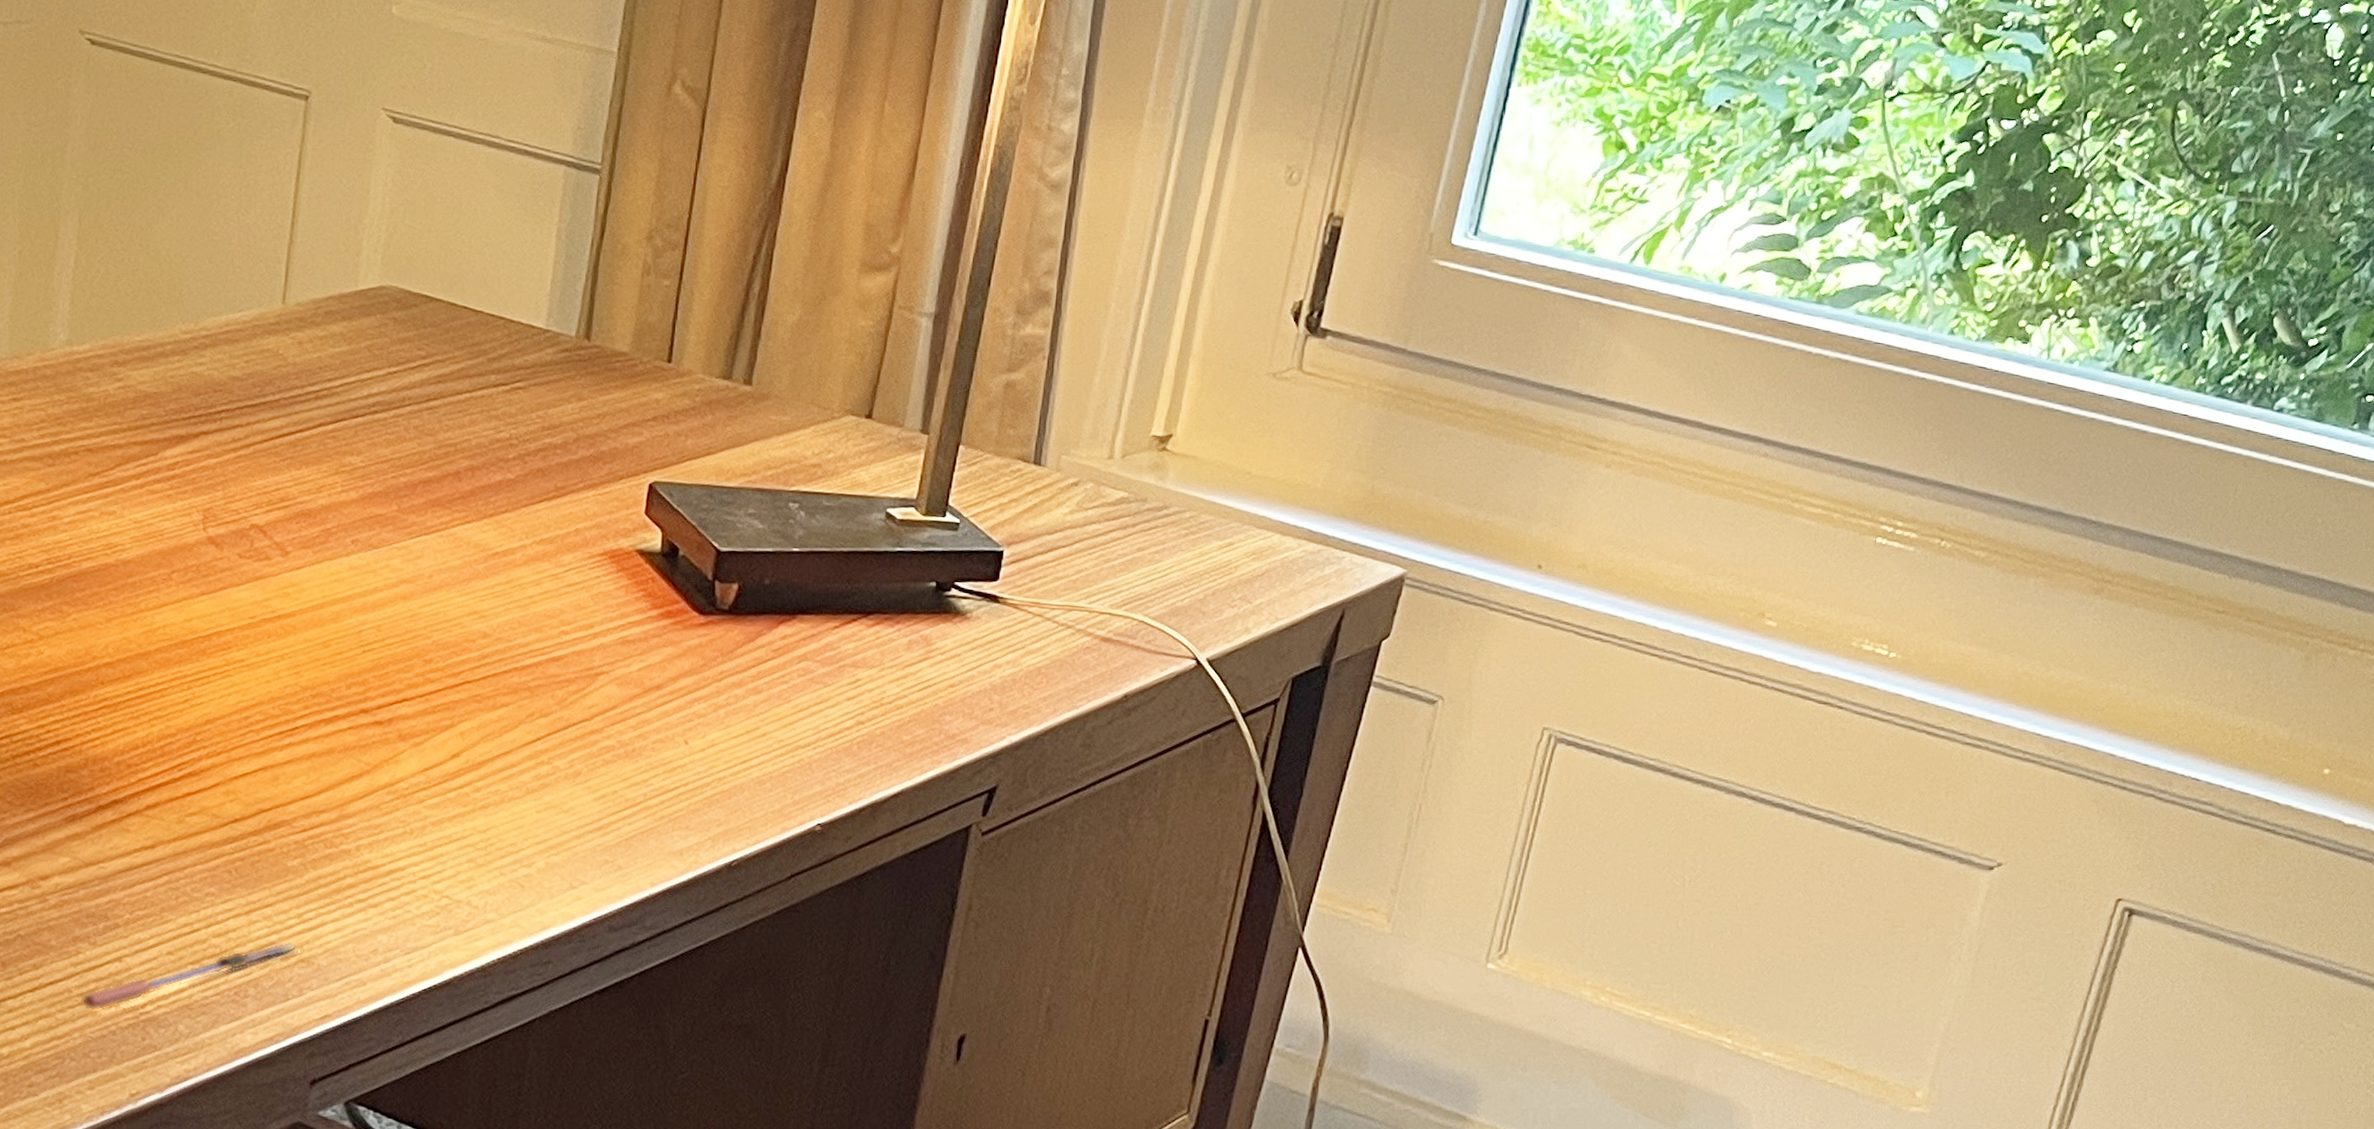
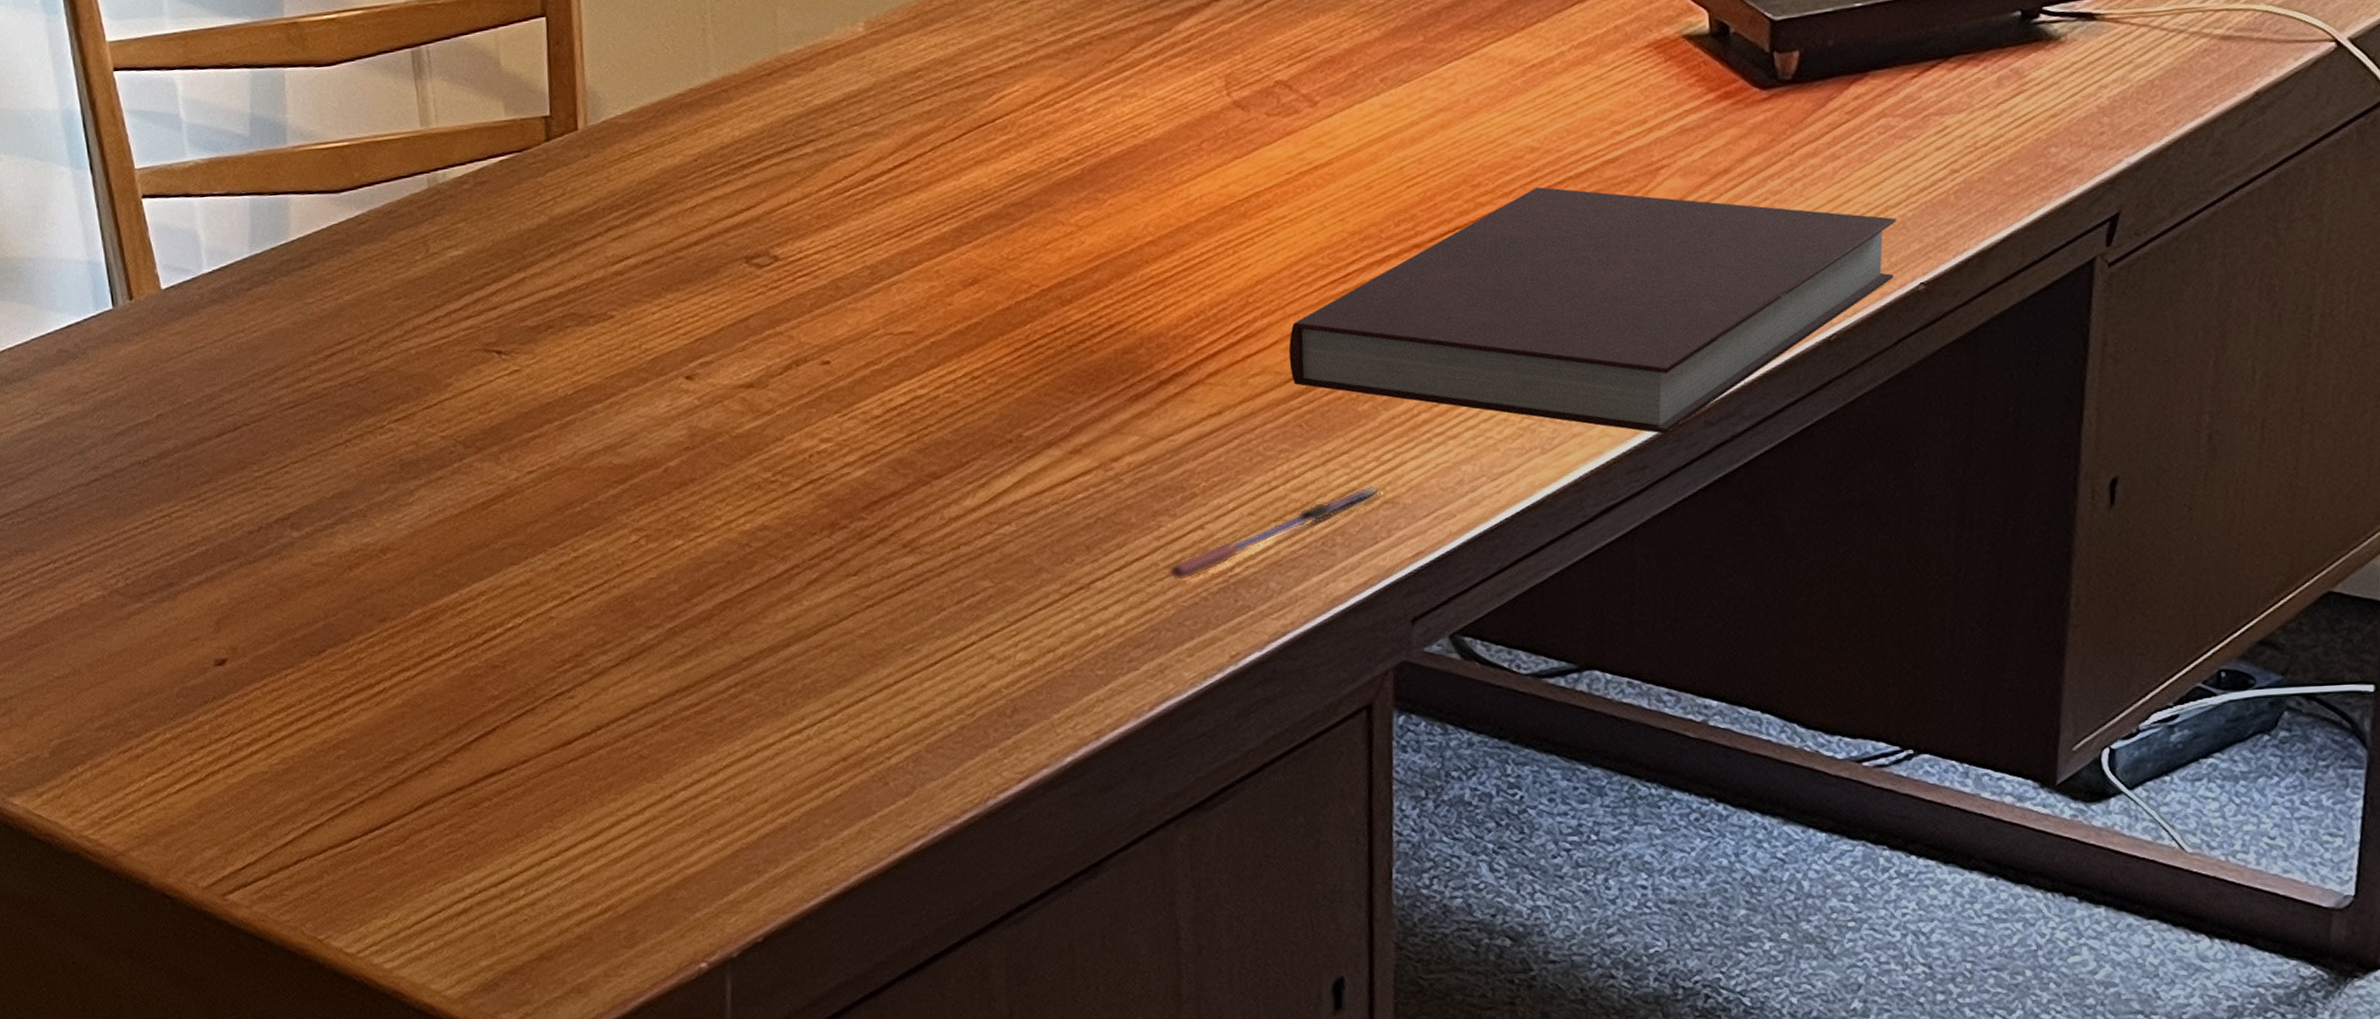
notebook: none [227,673,804,933] -> present [1288,187,1896,434]

